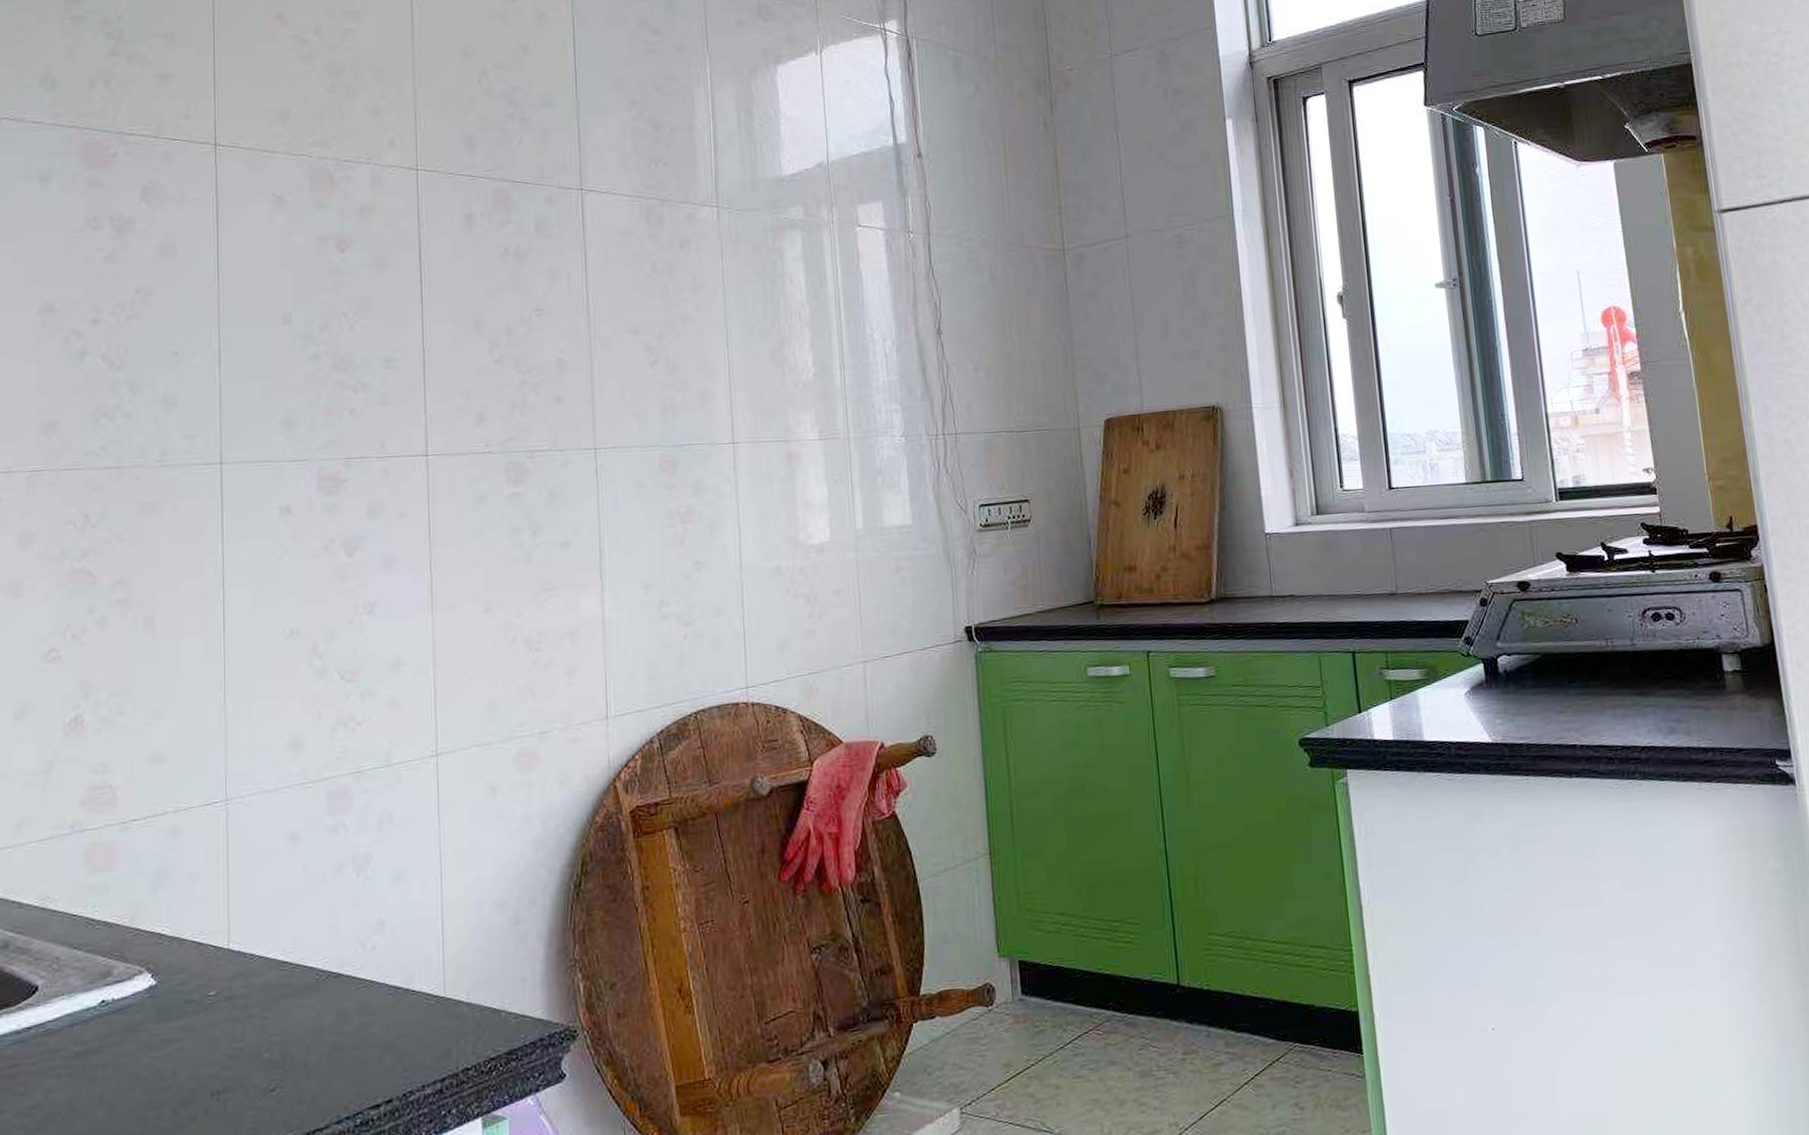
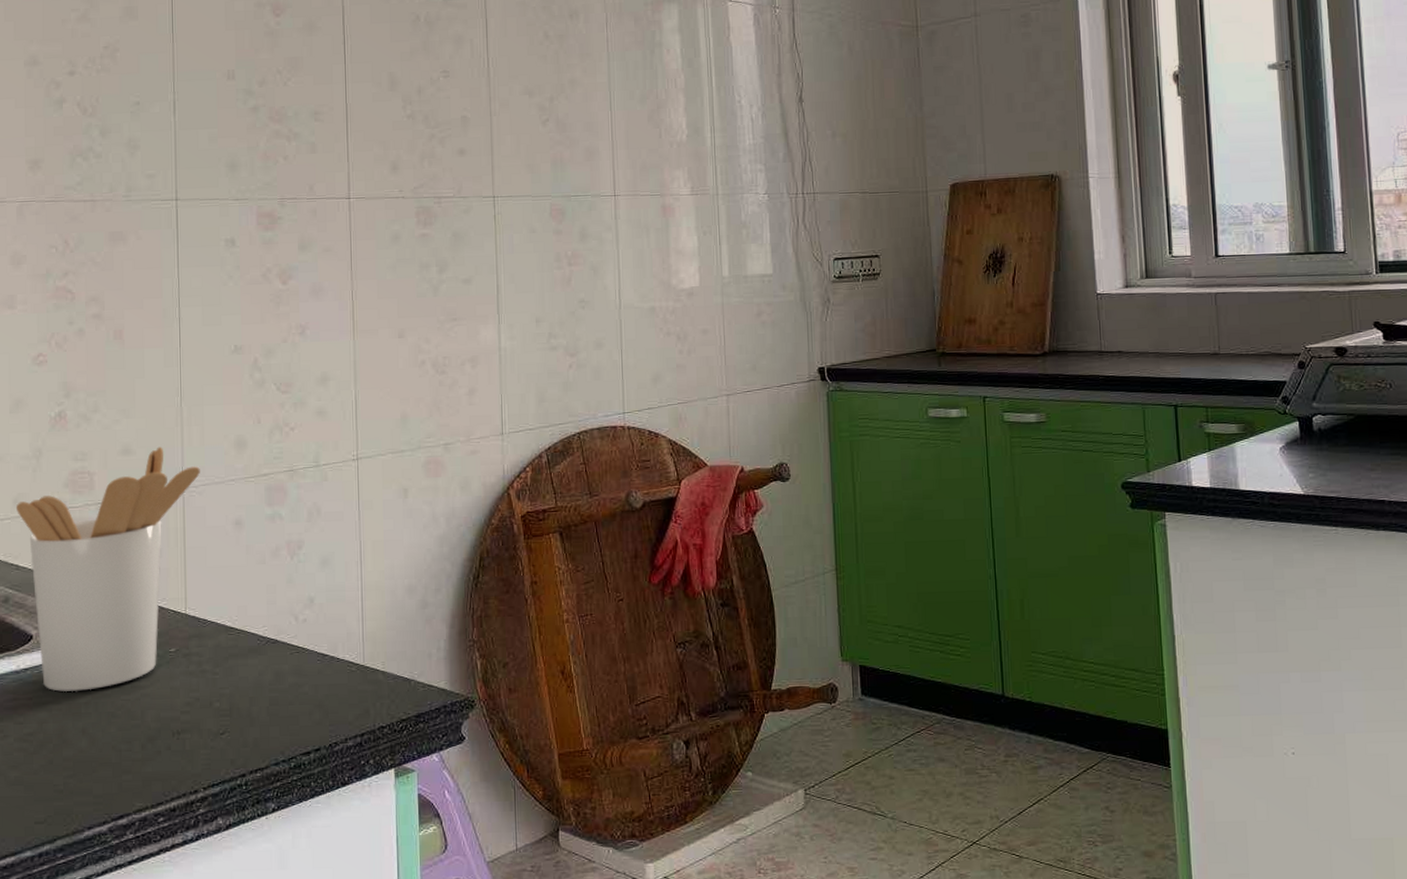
utensil holder: none [19,751,247,1053] -> present [15,446,200,693]

